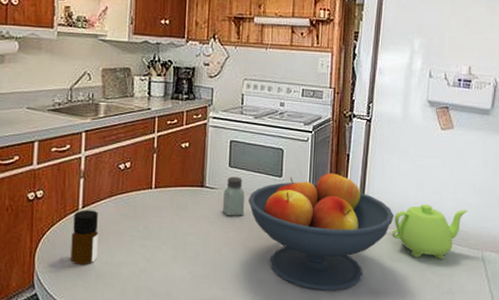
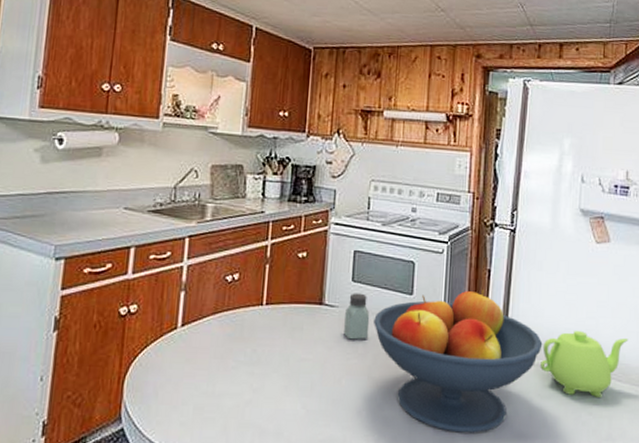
bottle: present [70,210,98,265] -> none [165,328,200,395]

